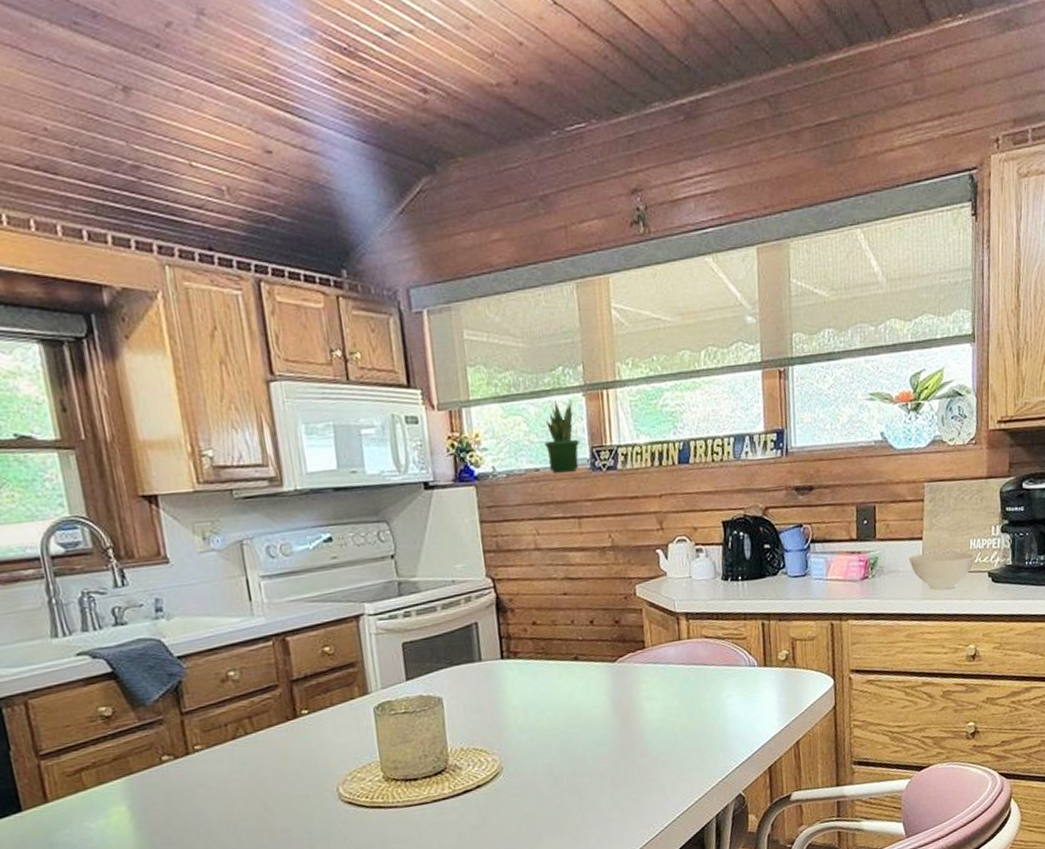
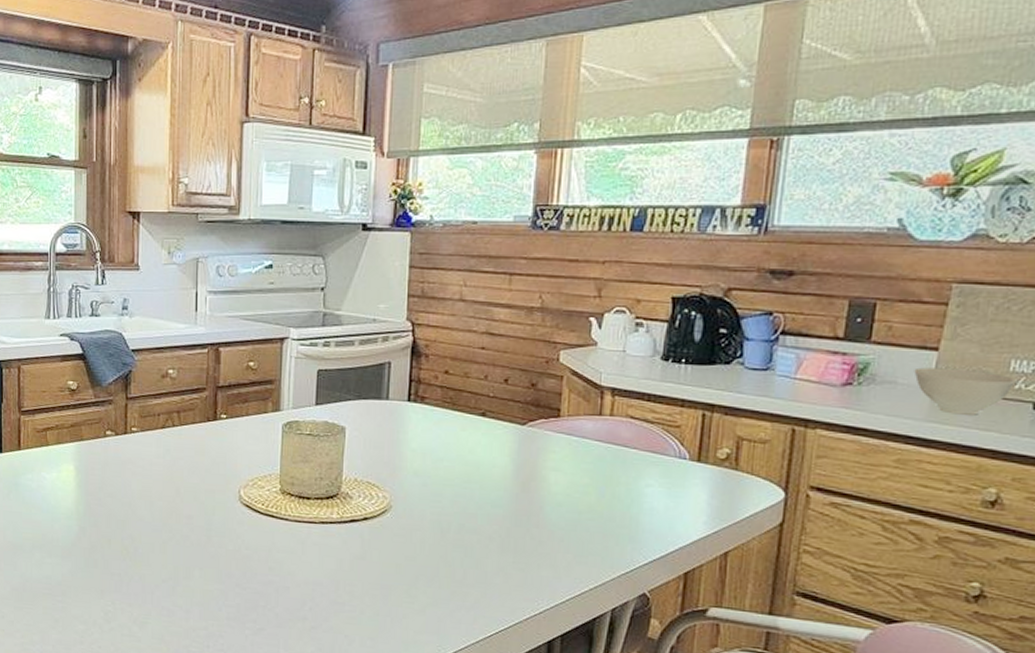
planter: present [544,400,579,474] -> none [486,157,523,229]

